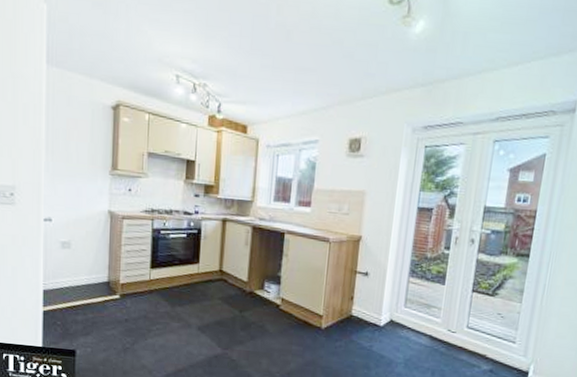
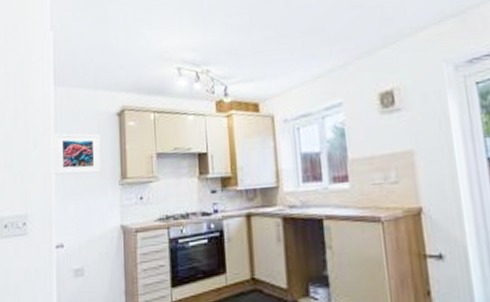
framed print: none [44,113,94,160] -> present [54,133,102,175]

